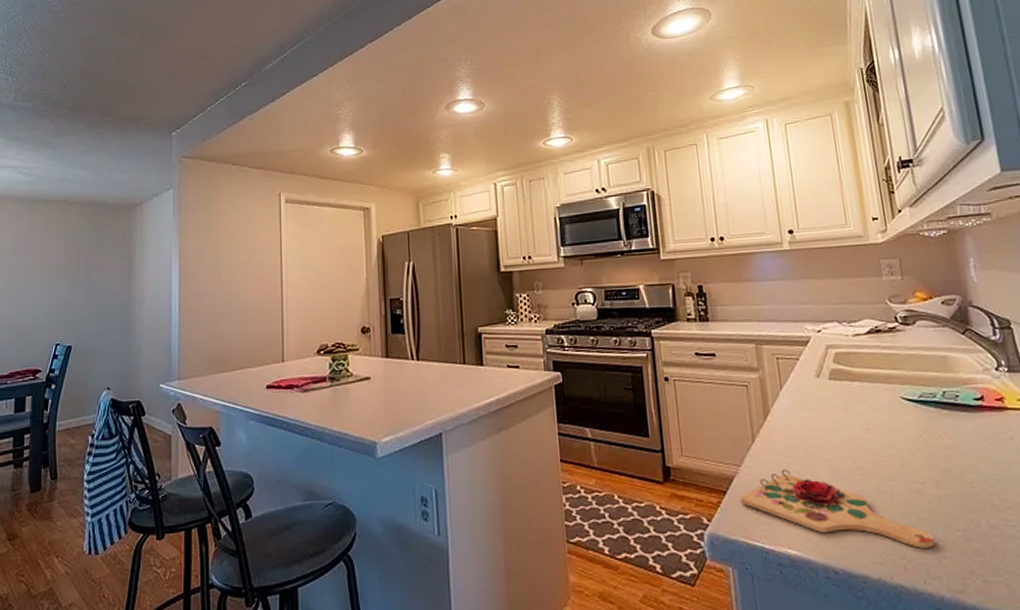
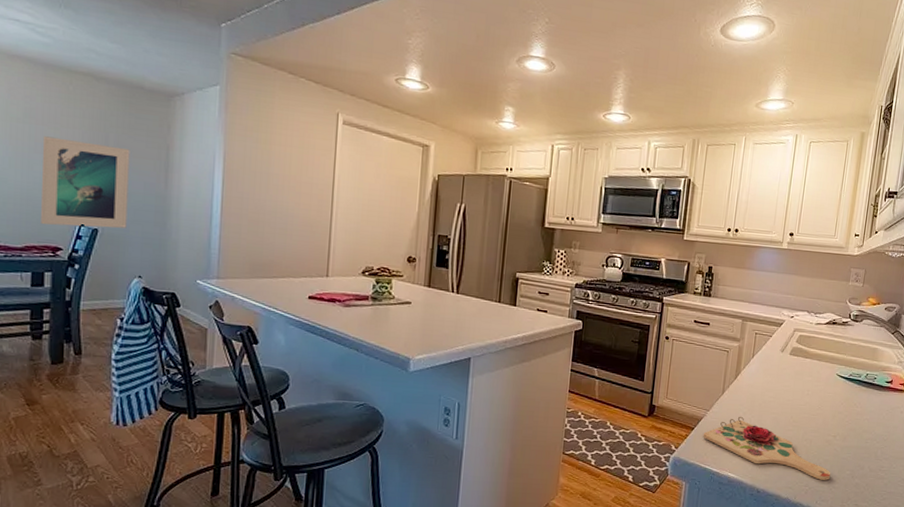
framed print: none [24,263,98,350] -> present [41,136,130,228]

